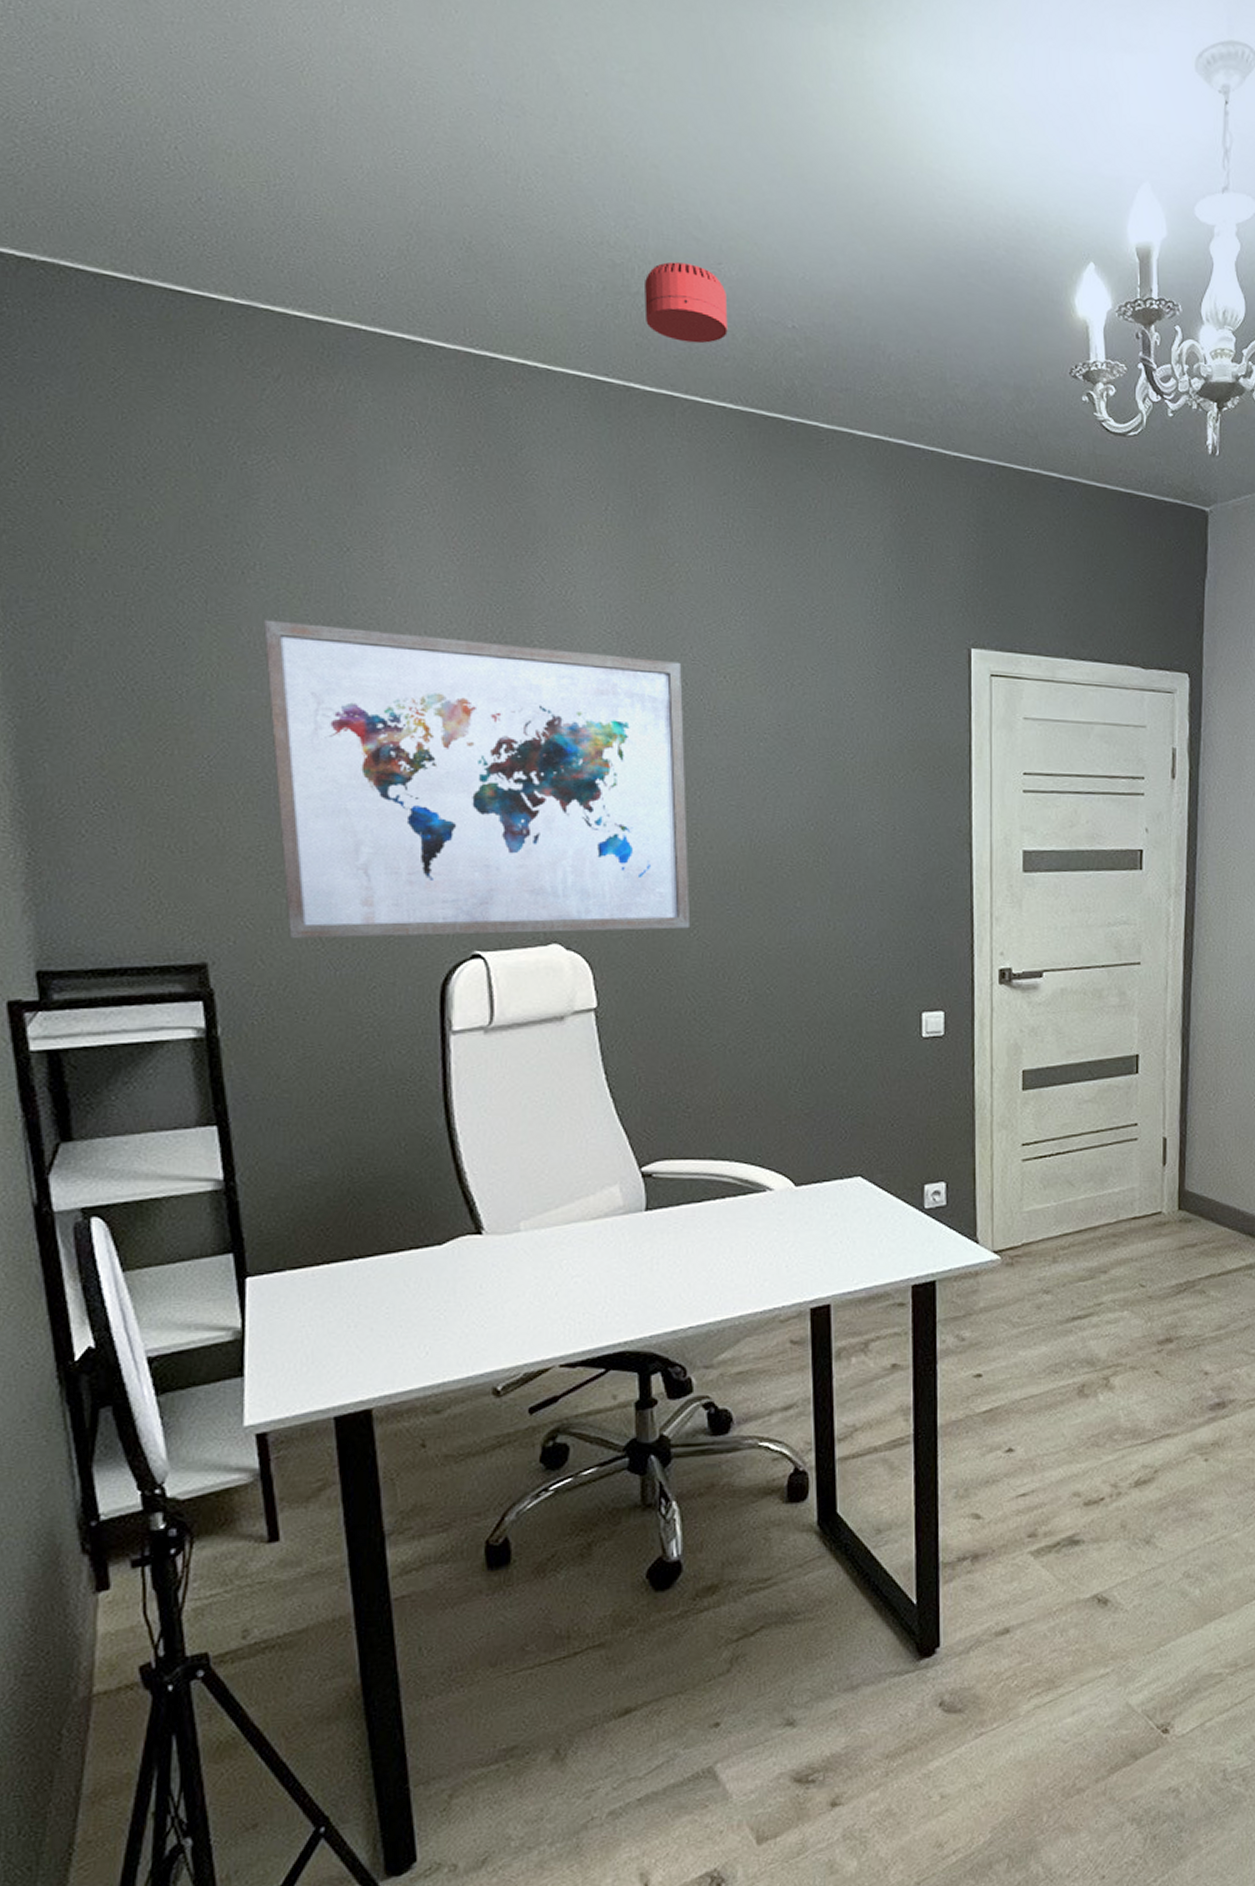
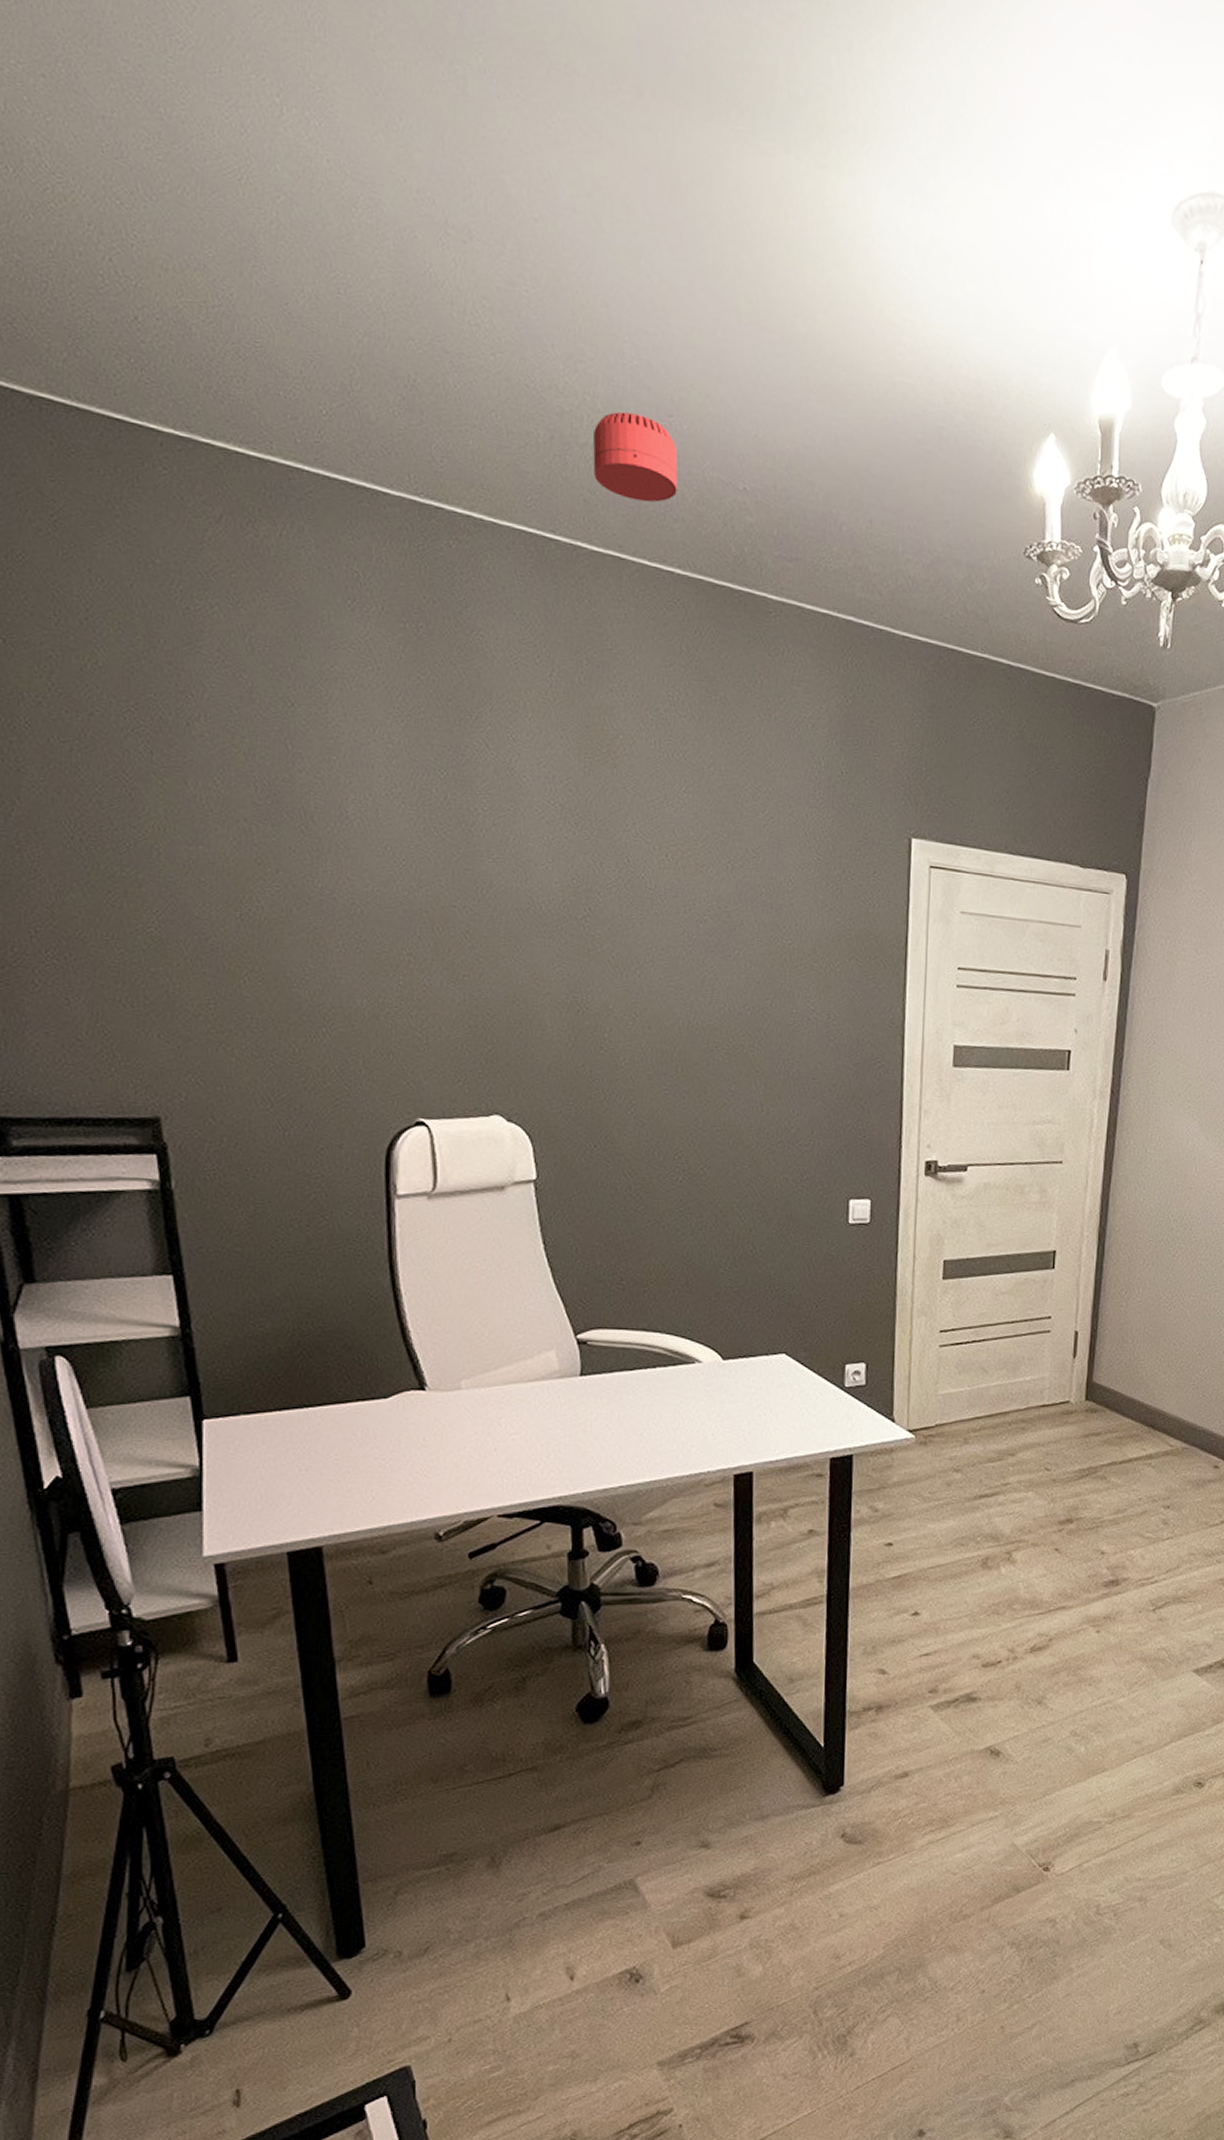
wall art: present [262,619,691,939] -> none [208,773,628,1107]

